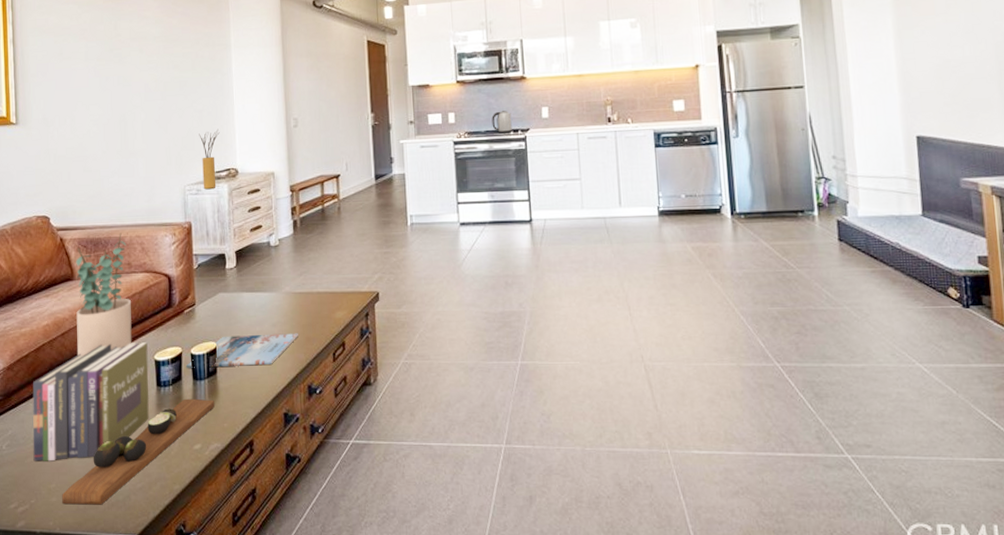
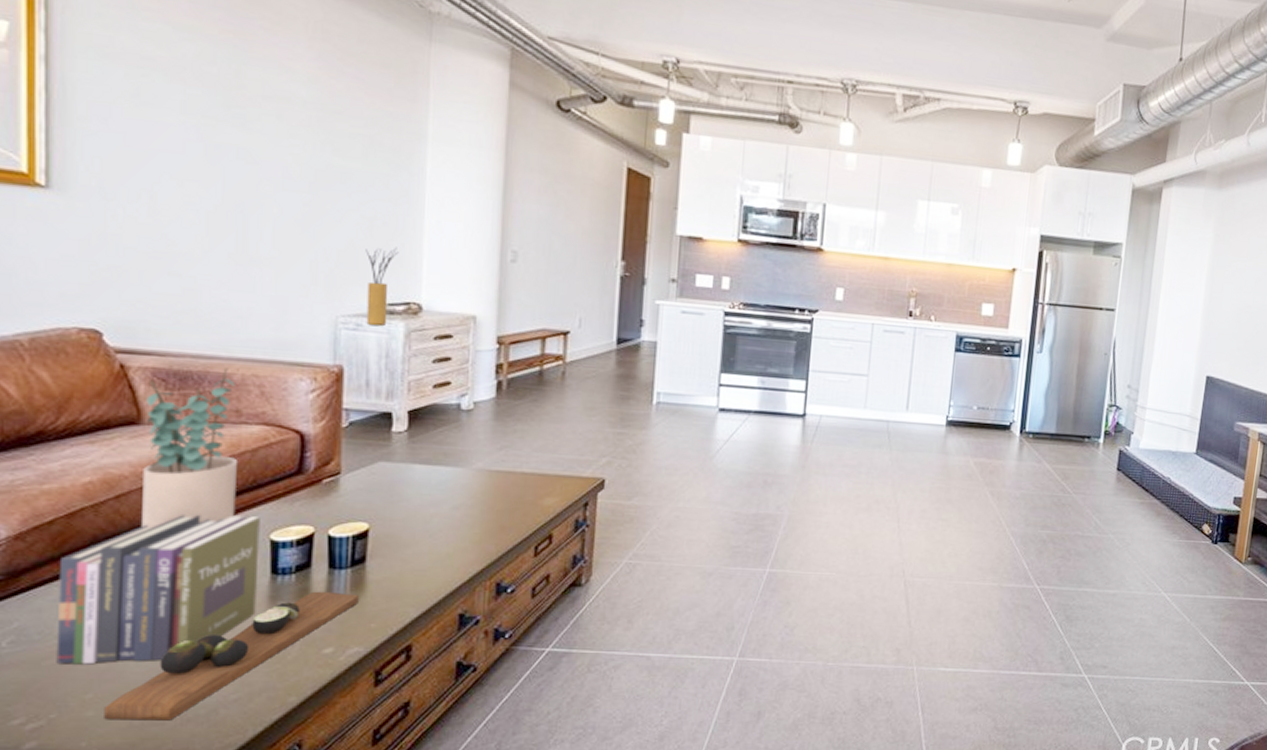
magazine: present [186,333,298,368] -> none [319,516,489,556]
kettle: present [492,111,512,134] -> none [774,284,800,312]

